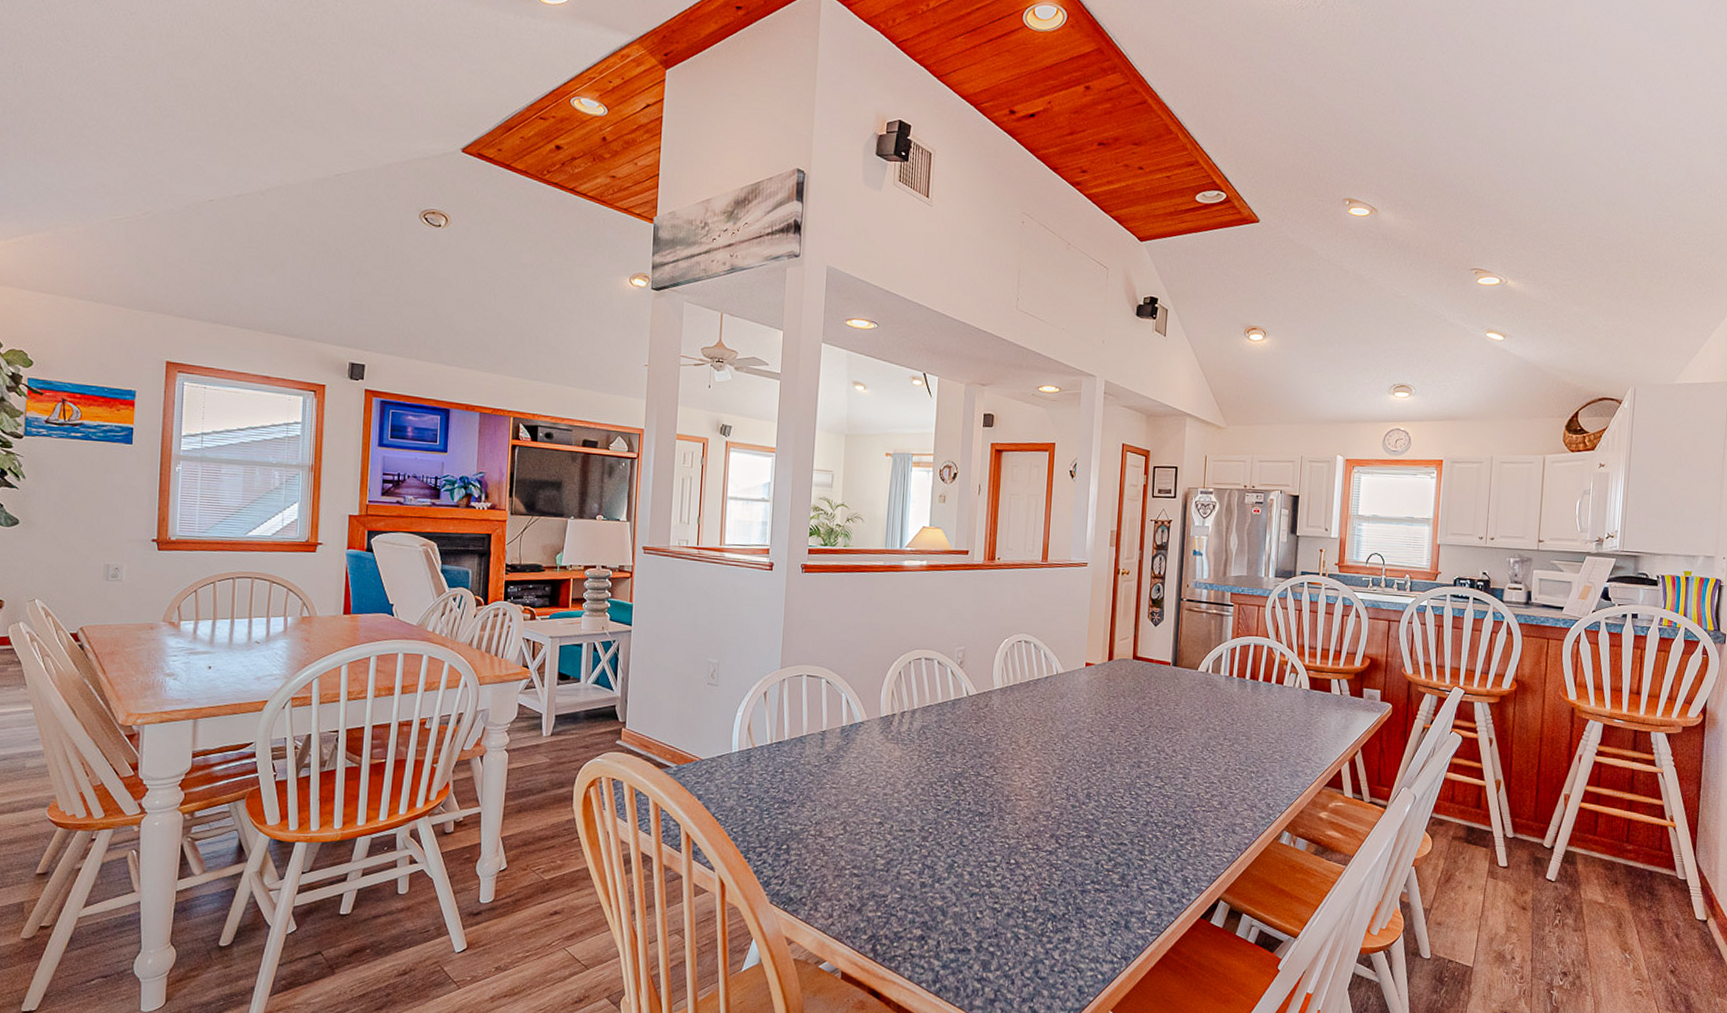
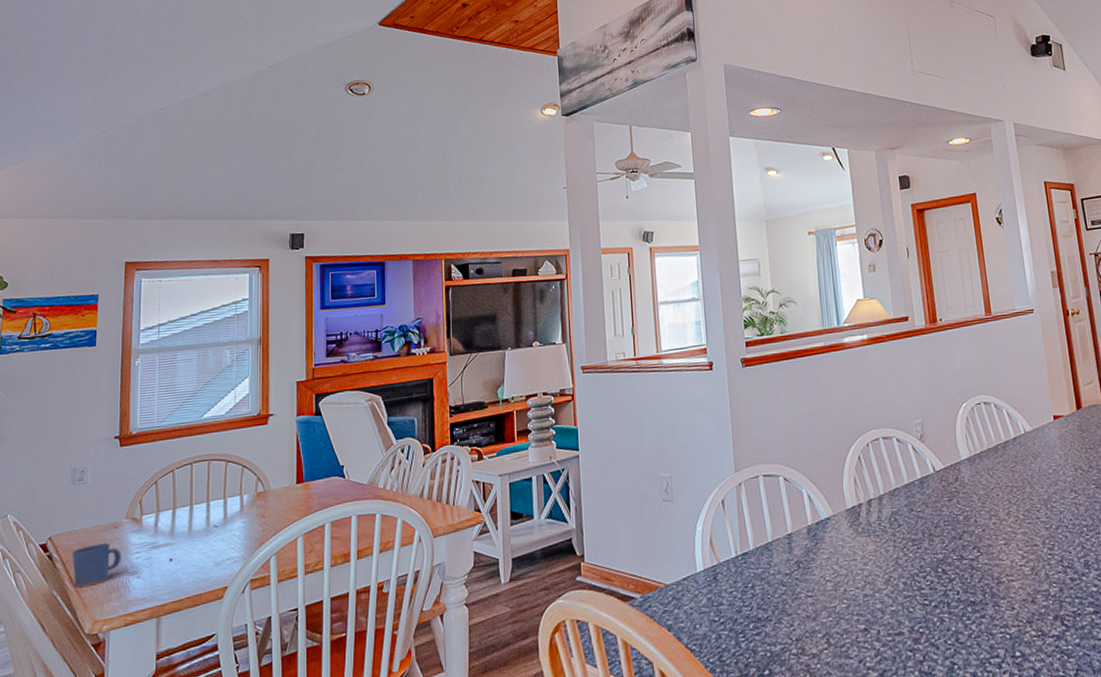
mug: none [105,641,158,681] -> present [72,543,121,588]

